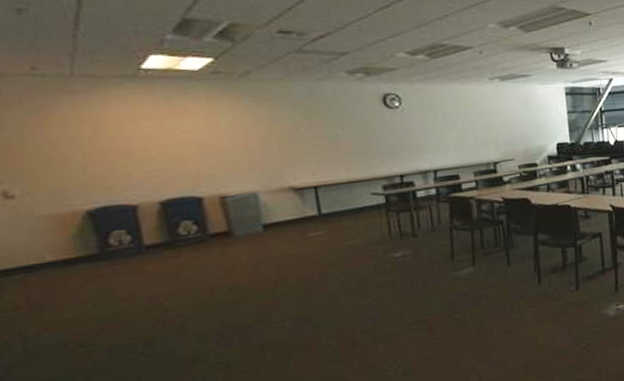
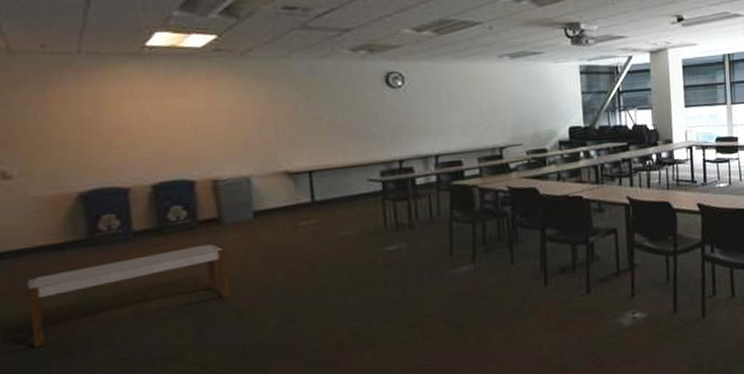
bench: none [41,255,246,355] -> present [26,243,230,348]

